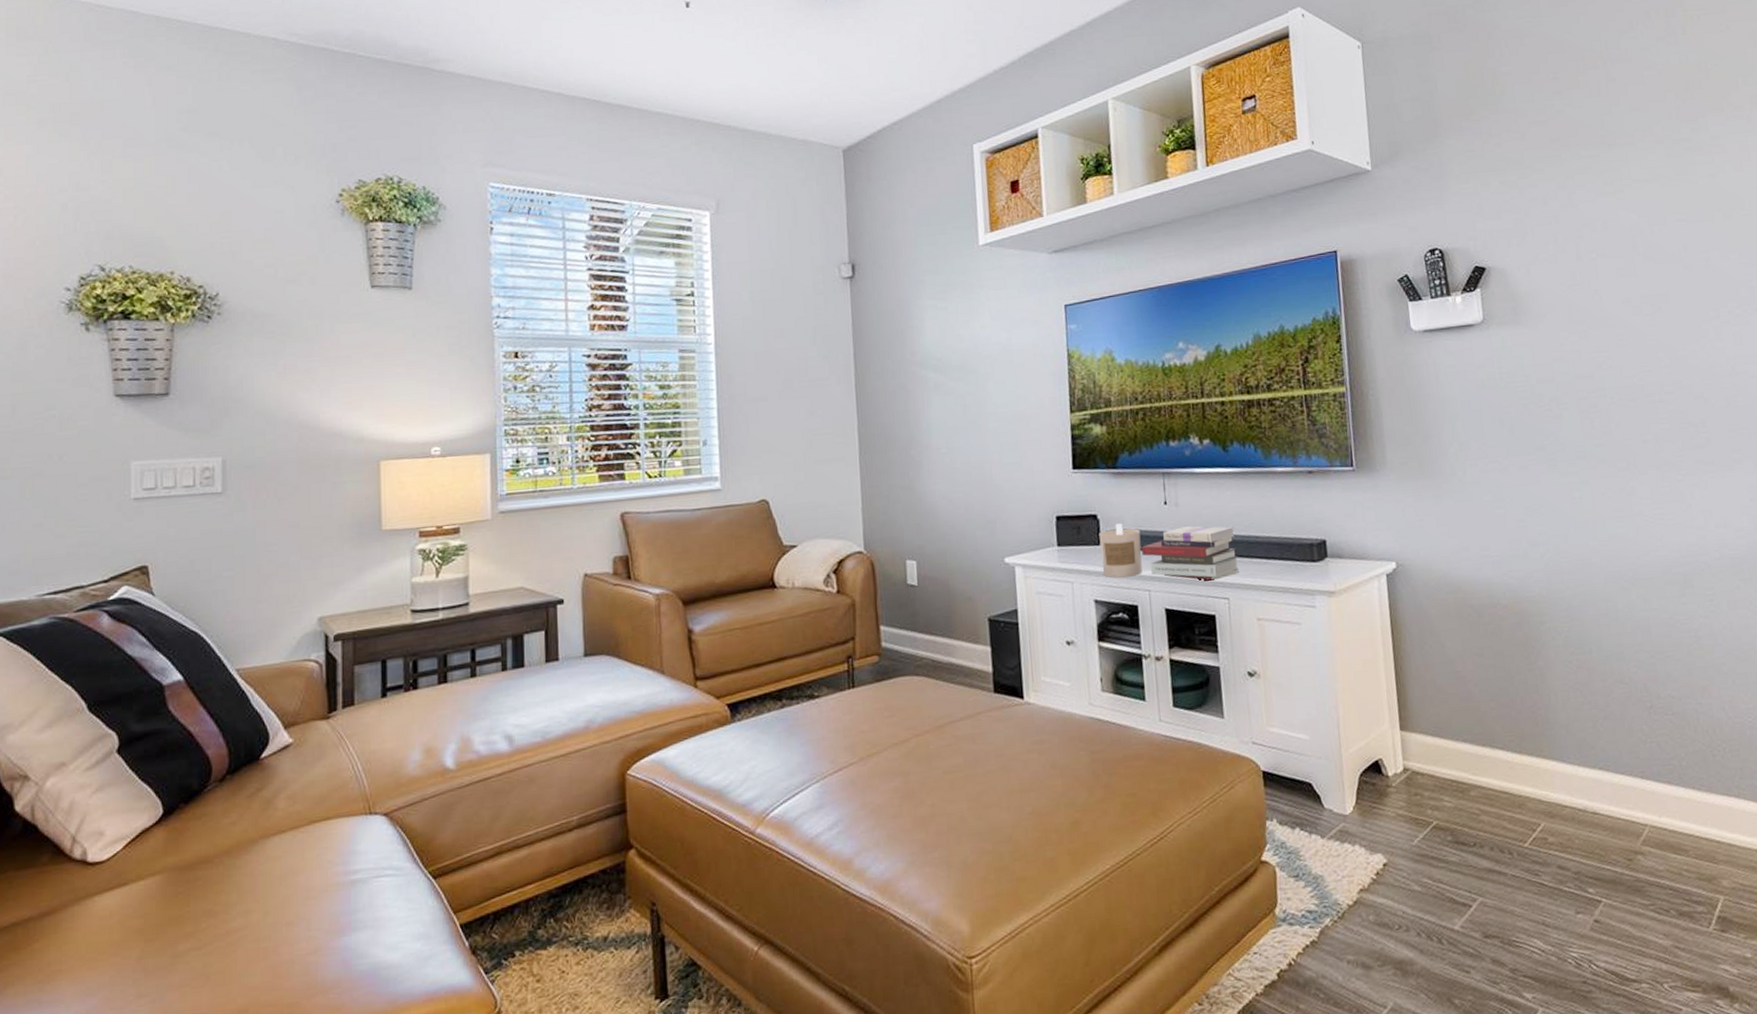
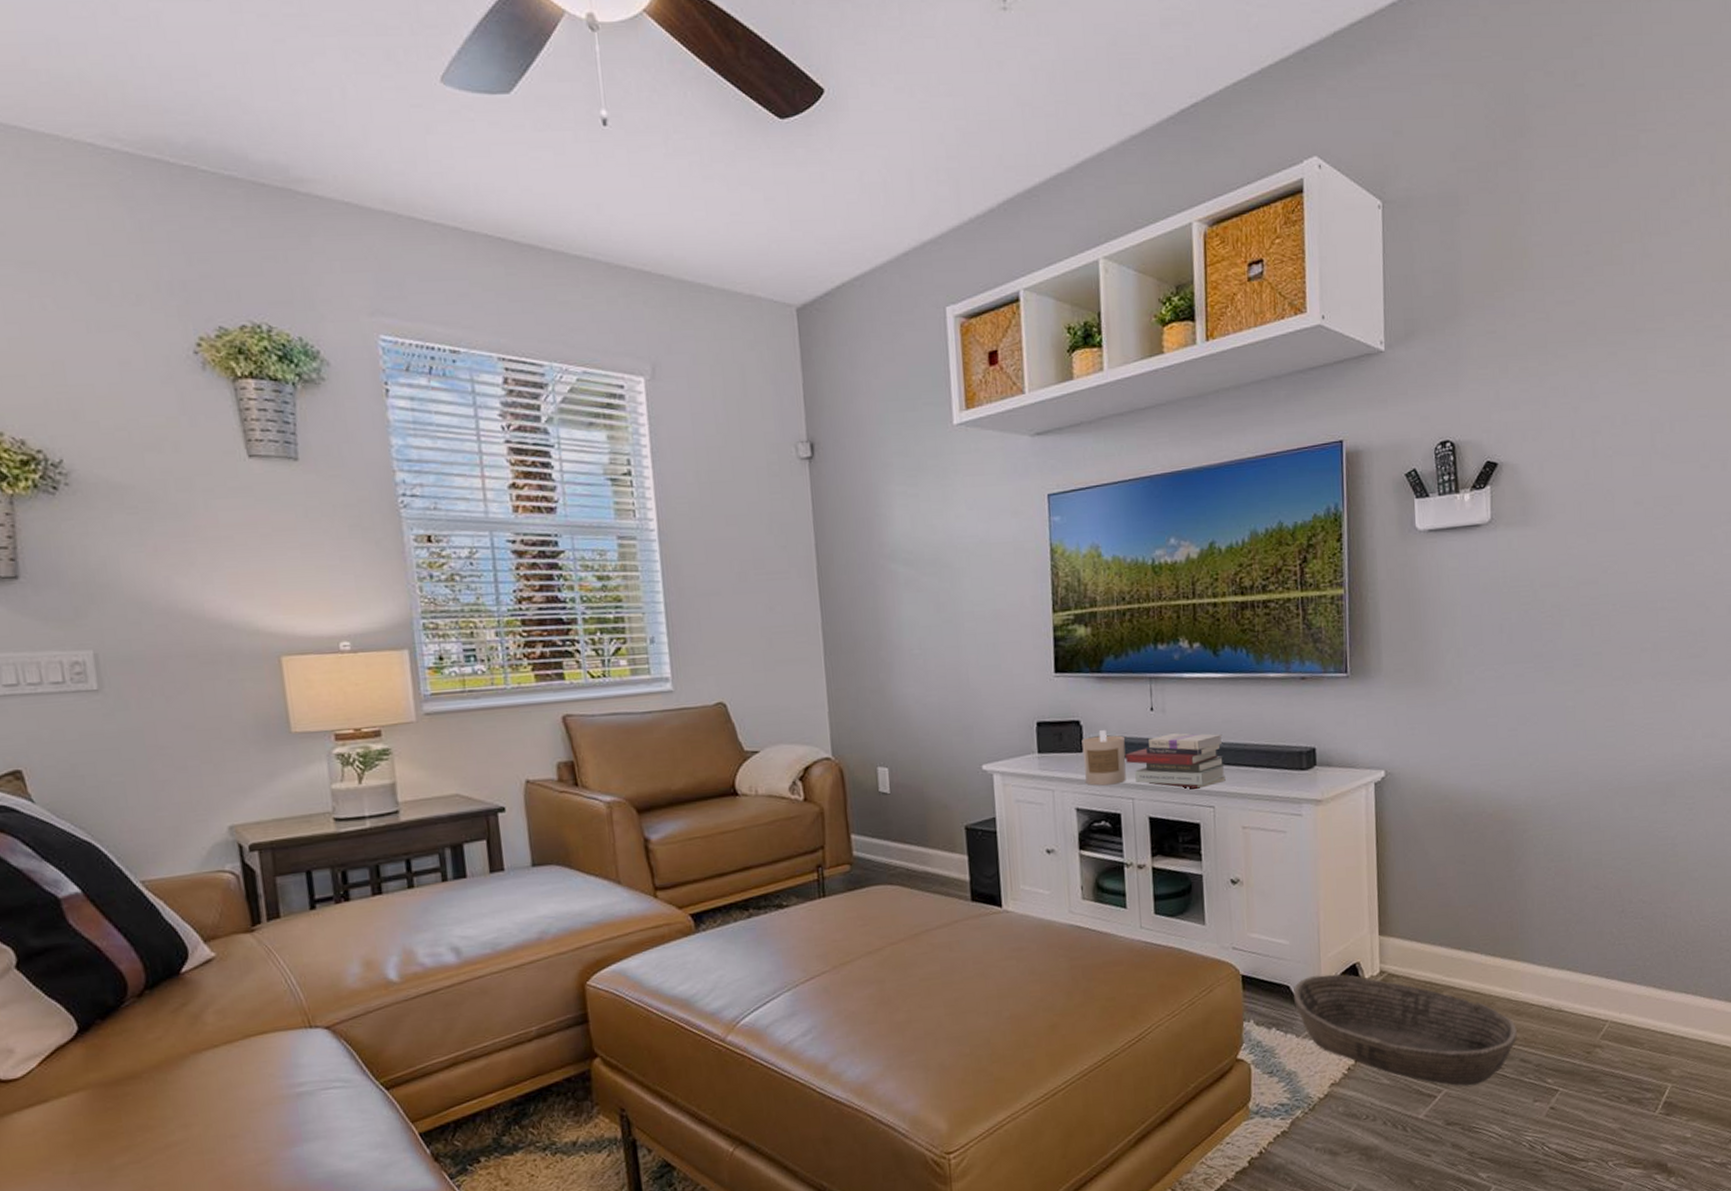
basket: none [1316,770,1552,895] -> present [1294,973,1517,1086]

